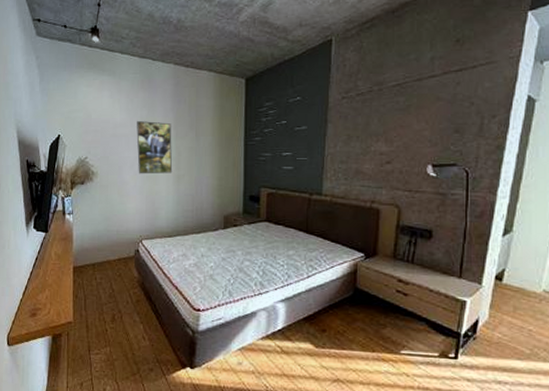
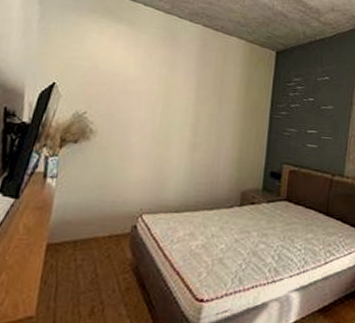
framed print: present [136,121,173,174] -> none [147,79,193,140]

